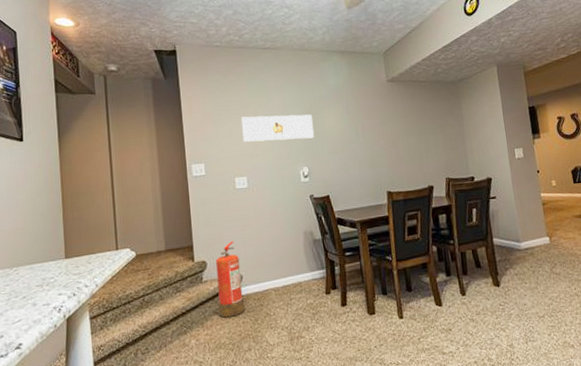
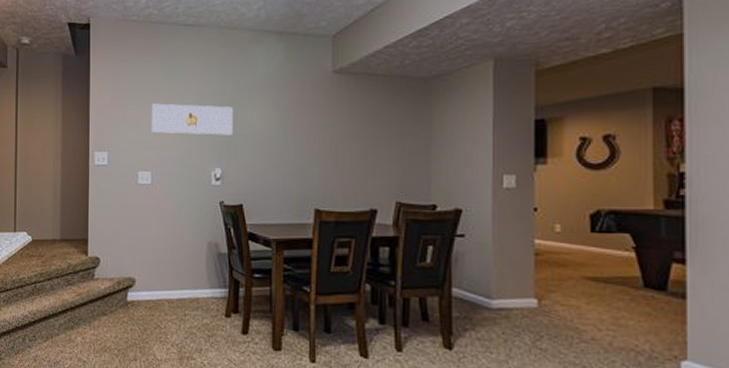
fire extinguisher: present [215,241,245,318] -> none [107,240,135,322]

